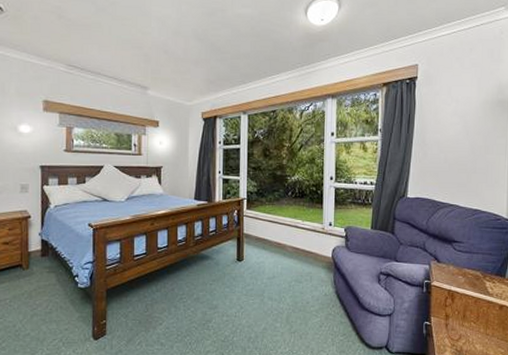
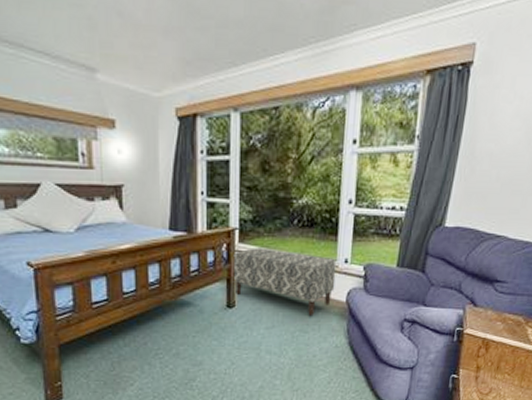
bench: none [242,213,323,268] -> present [233,248,337,315]

